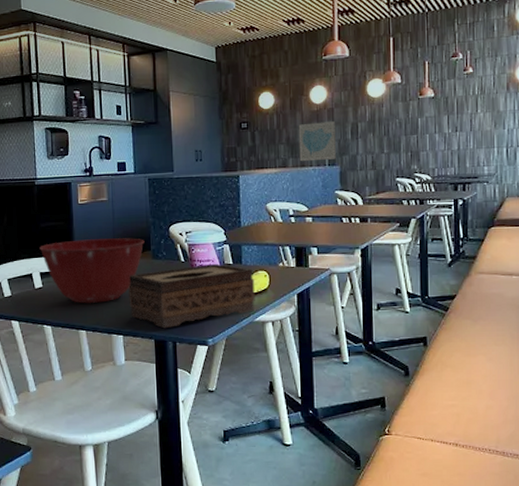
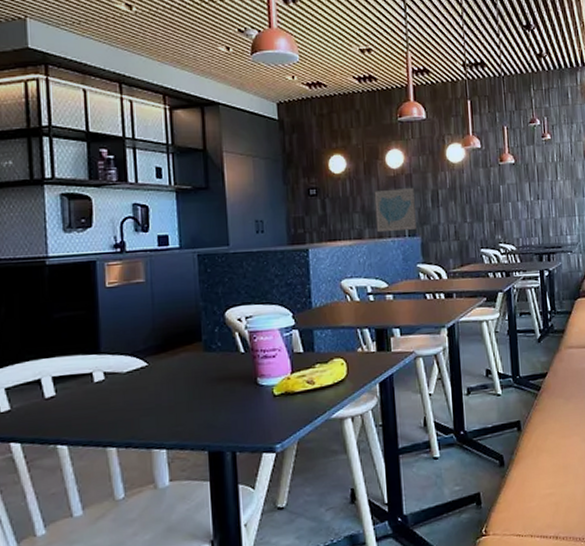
mixing bowl: present [39,238,145,303] -> none [52,327,194,413]
tissue box: present [128,263,255,329] -> none [173,352,331,437]

